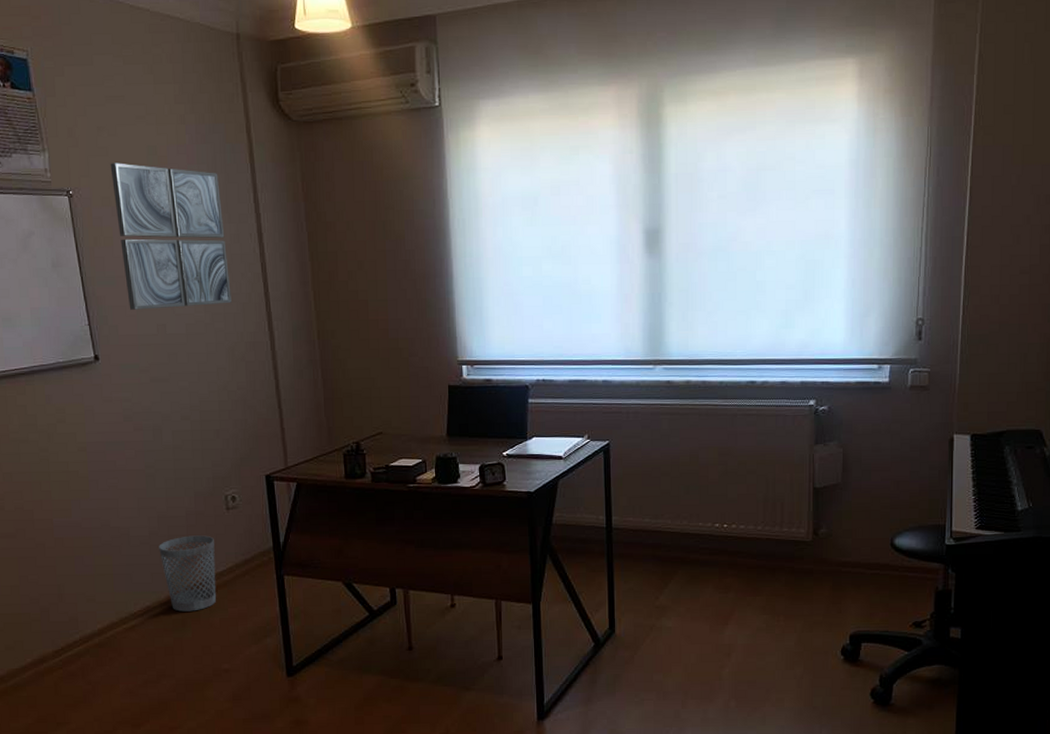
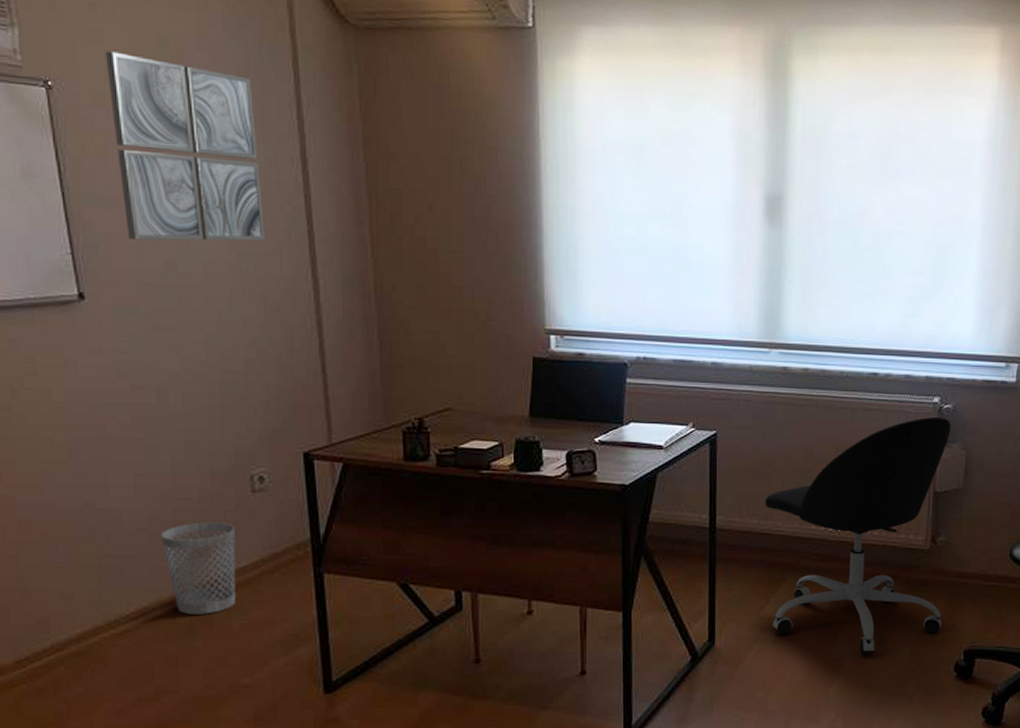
office chair: none [655,418,827,640] -> present [764,416,951,655]

